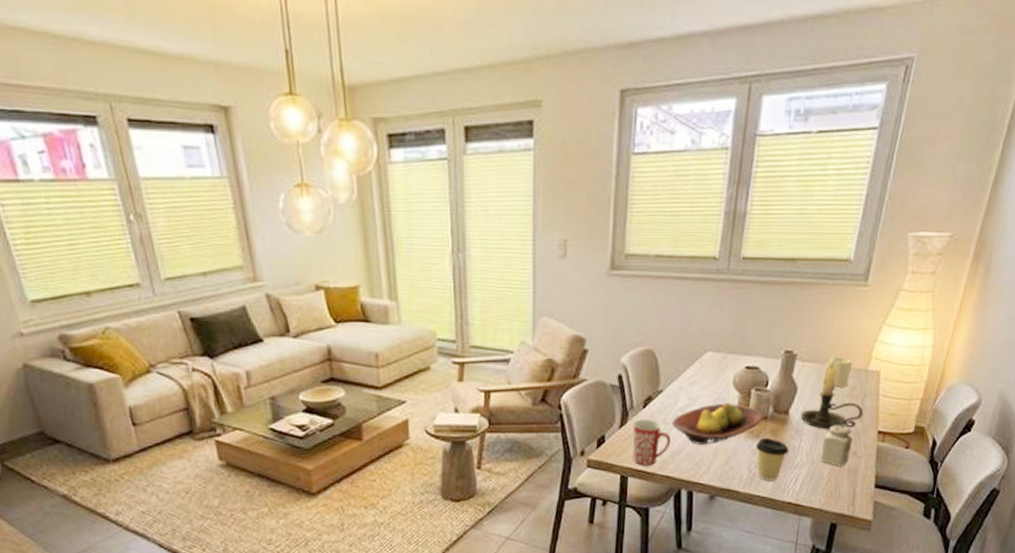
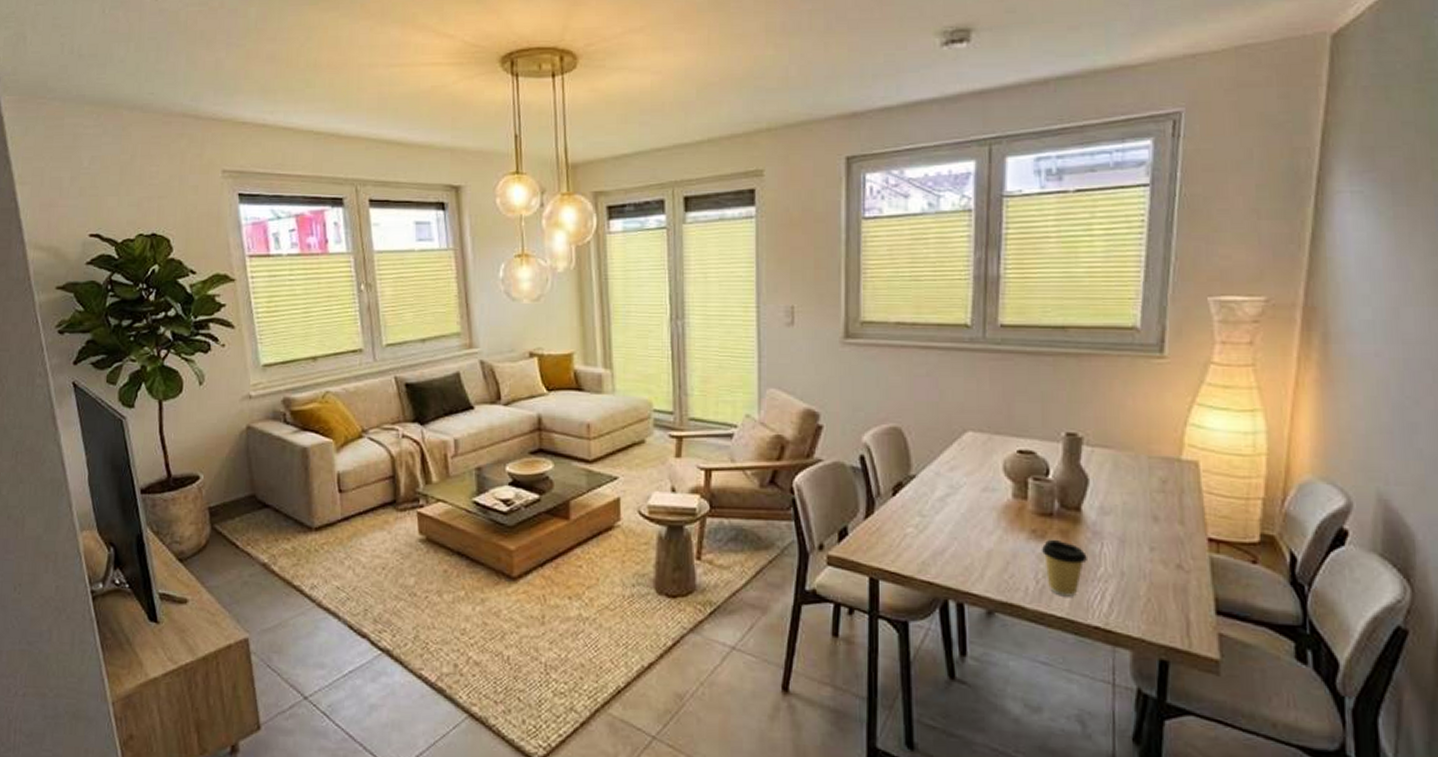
mug: present [632,419,671,465] -> none [881,509,931,567]
fruit bowl: present [672,403,764,444] -> none [930,493,1048,544]
candle holder: present [800,353,864,429] -> none [1097,437,1184,532]
salt shaker: present [820,425,853,467] -> none [1132,528,1174,583]
candle: present [827,357,852,388] -> none [1124,442,1158,480]

